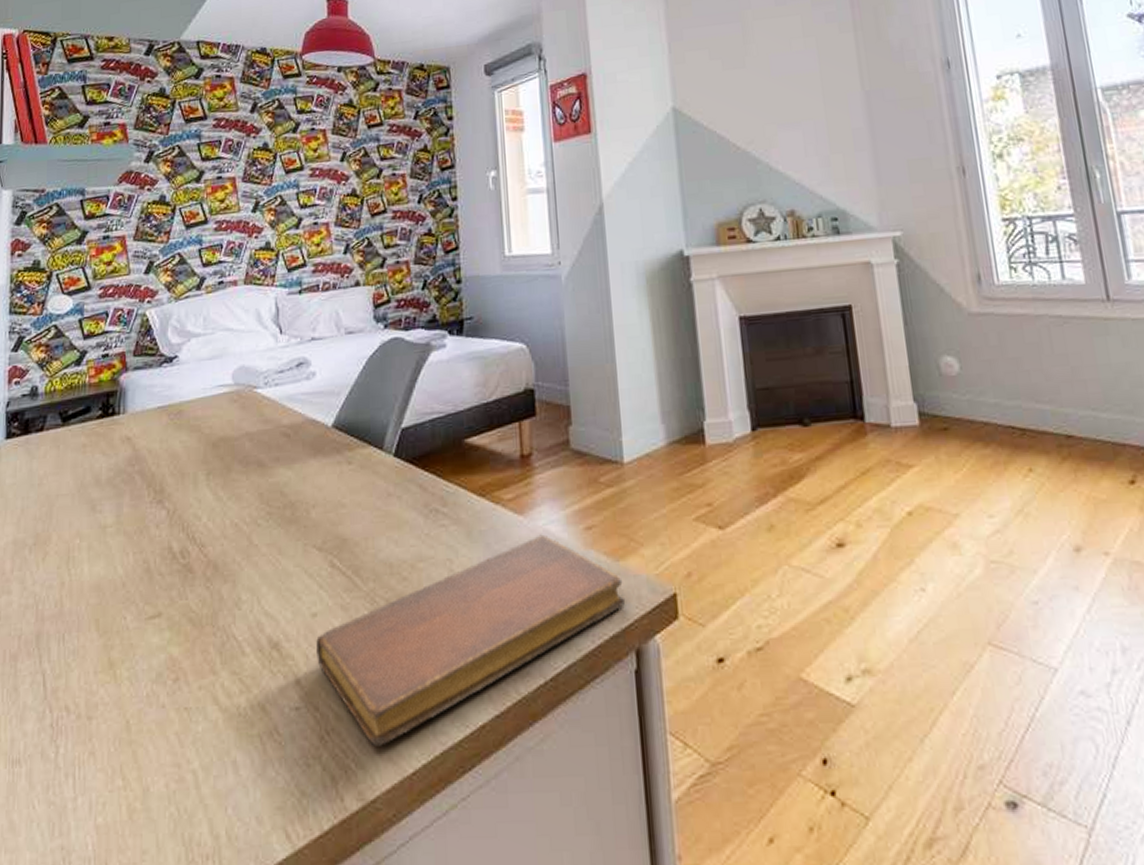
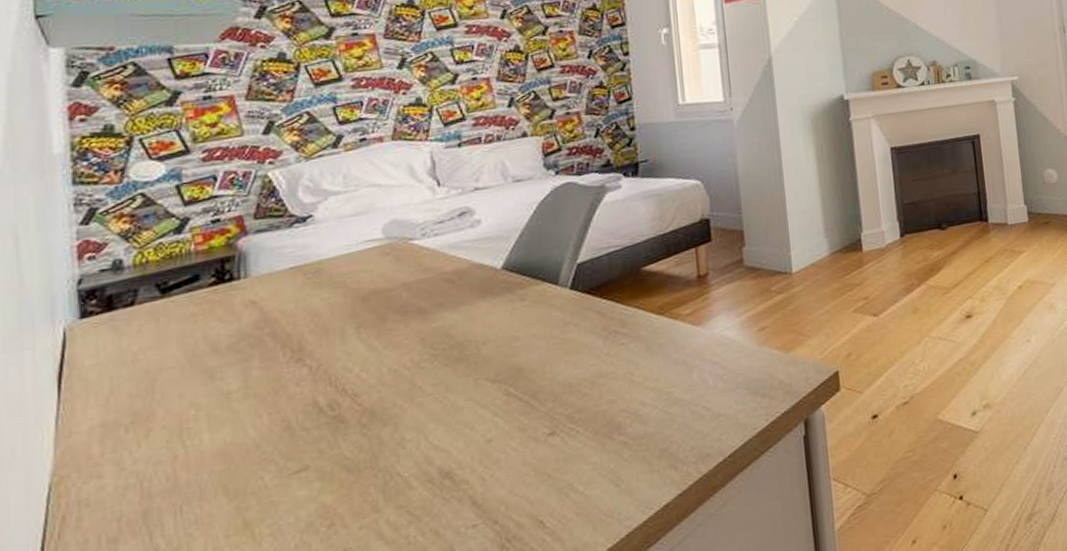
notebook: present [316,534,626,746] -> none [493,339,795,543]

